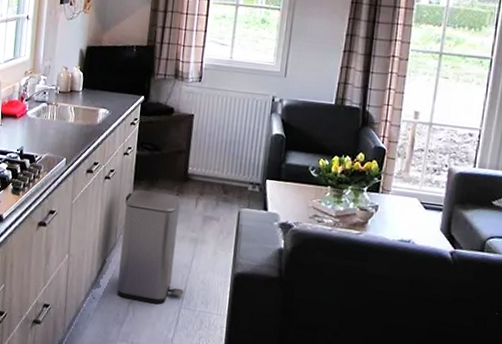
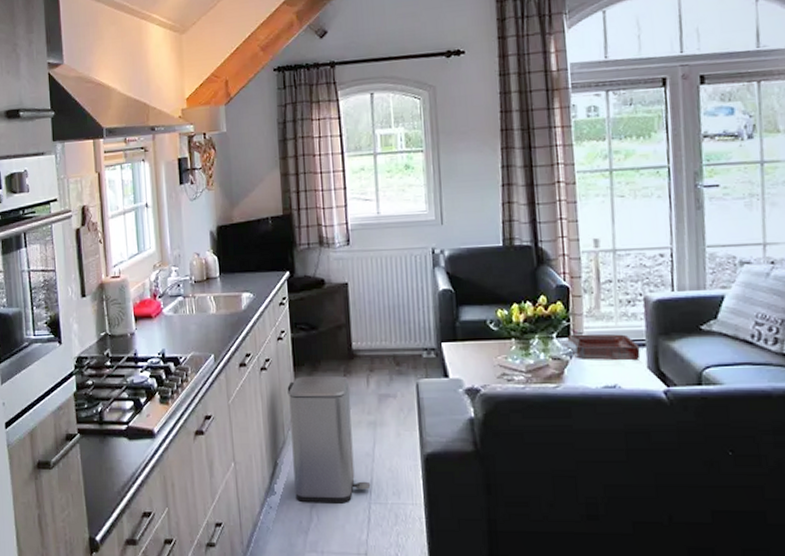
decorative tray: none [375,190,437,221] -> present [567,334,641,360]

